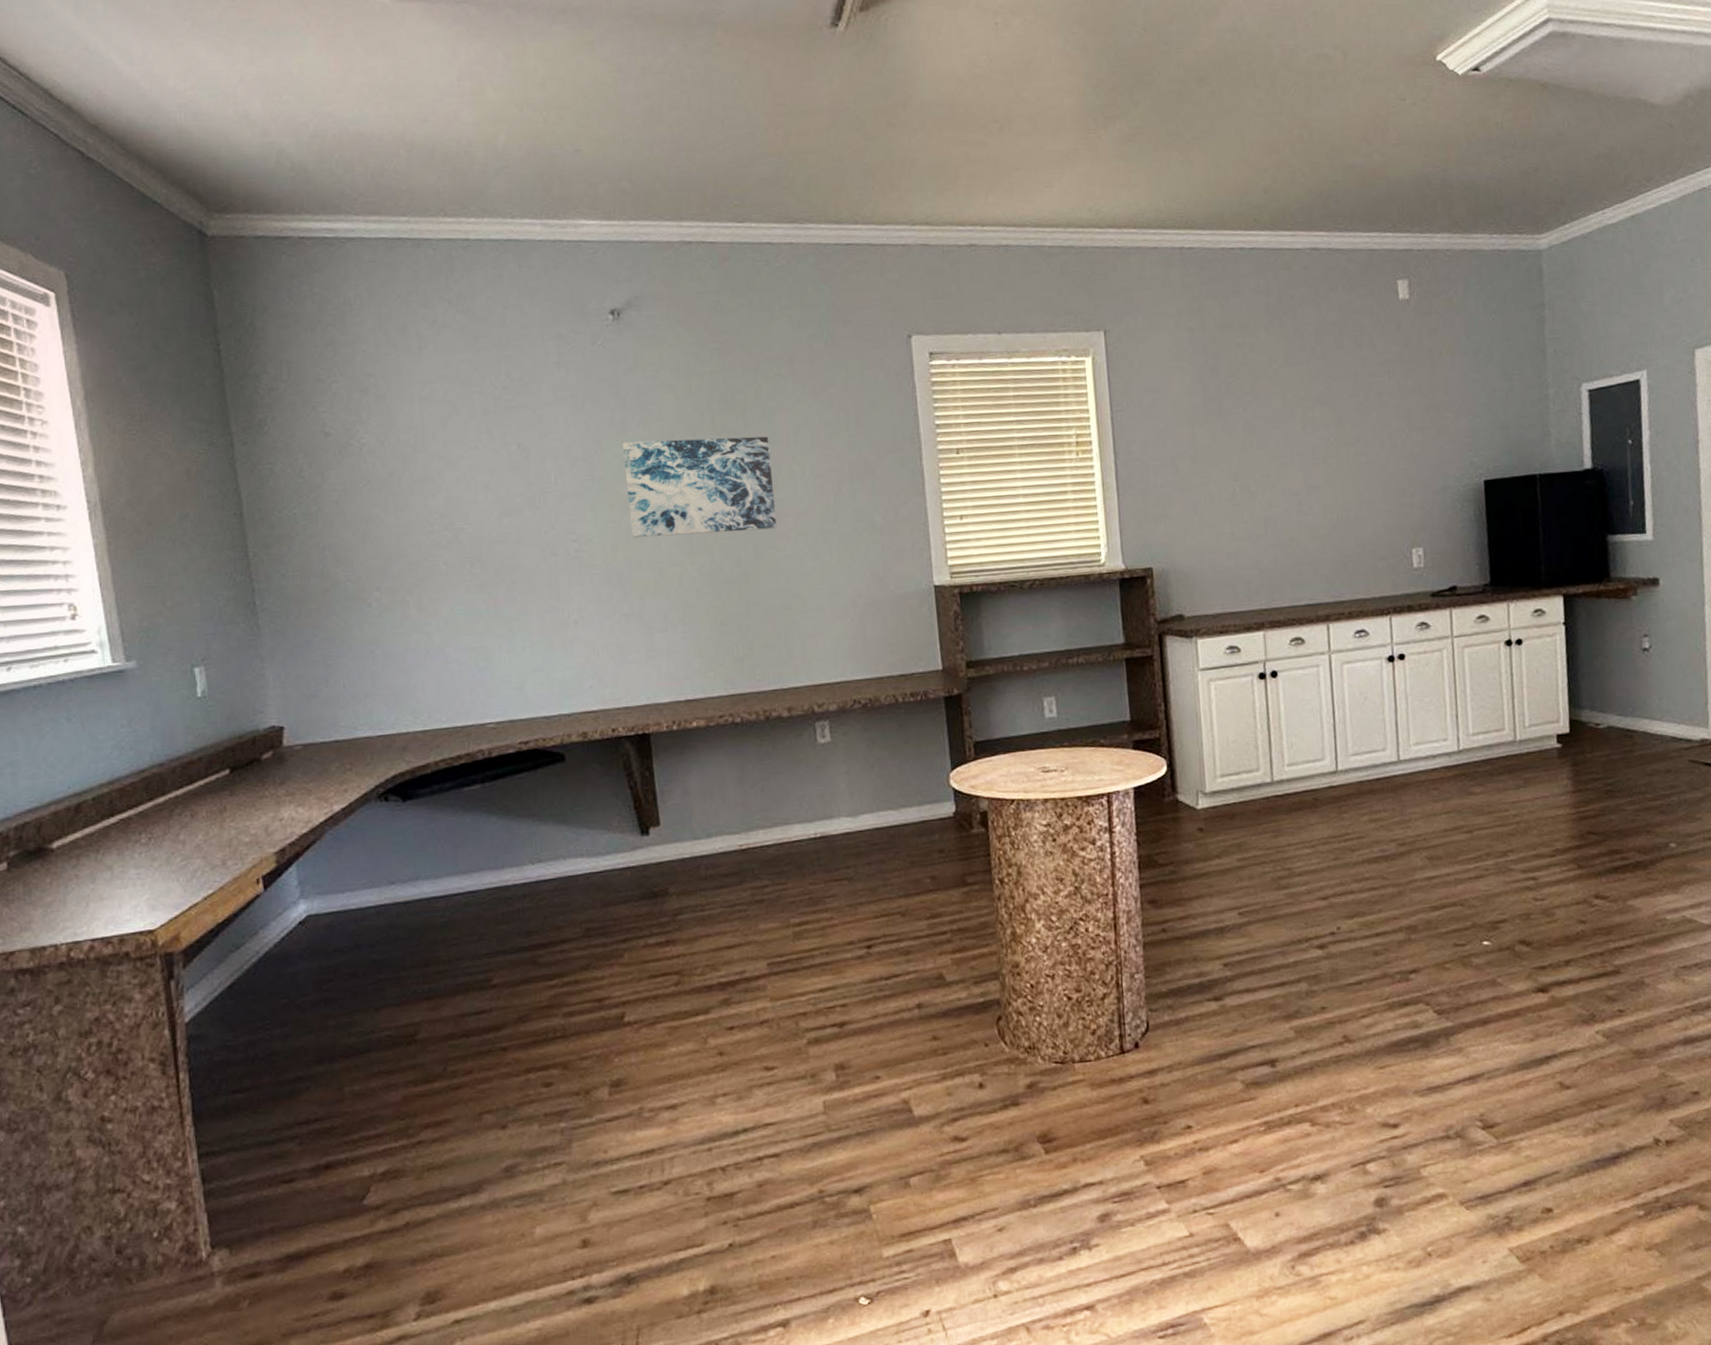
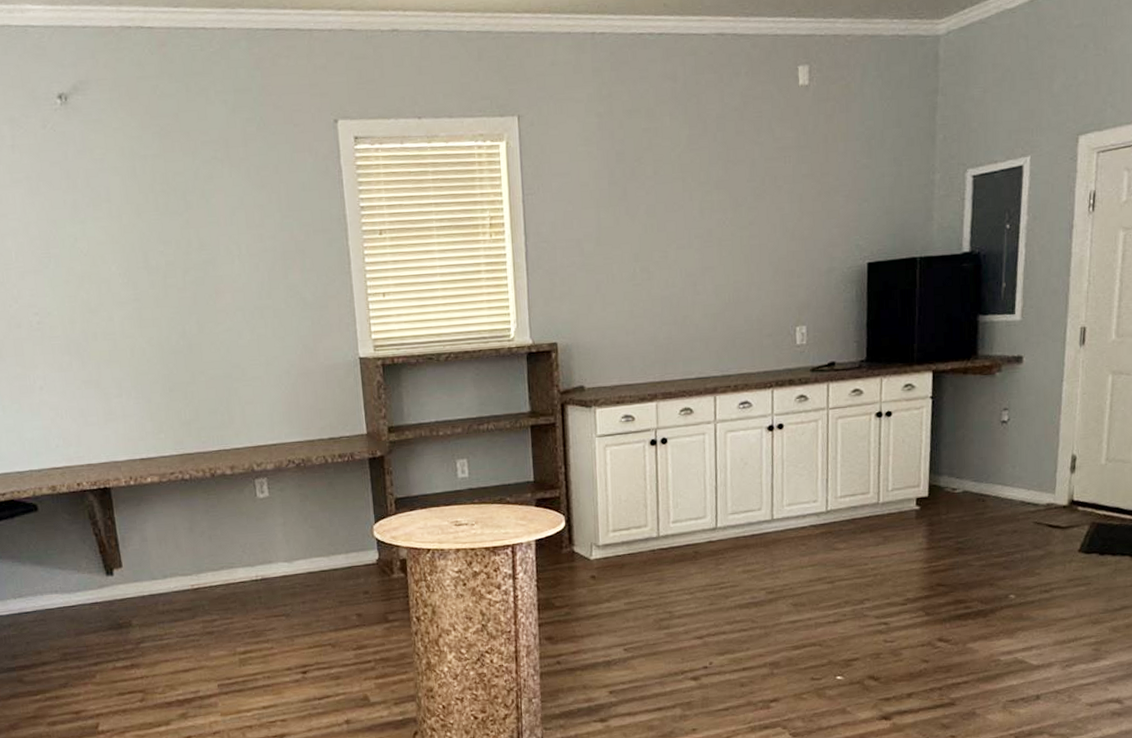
wall art: present [622,436,777,537] -> none [74,217,217,311]

